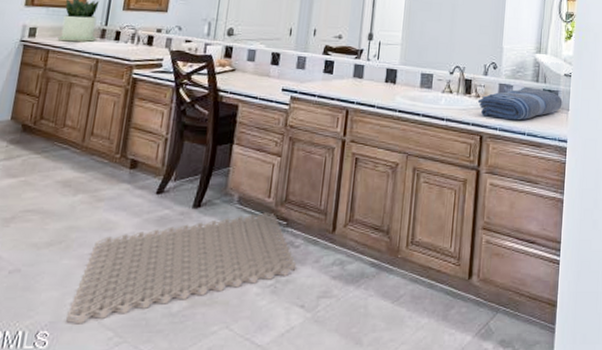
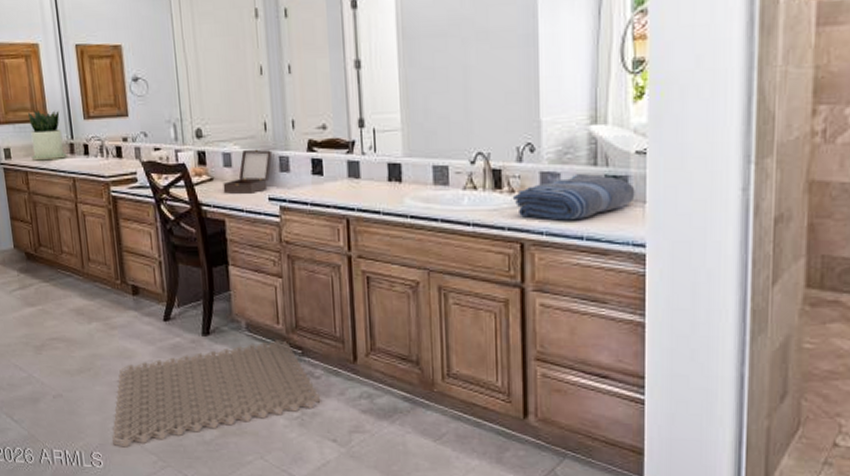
jewelry box: none [242,49,293,84] -> present [223,149,273,194]

